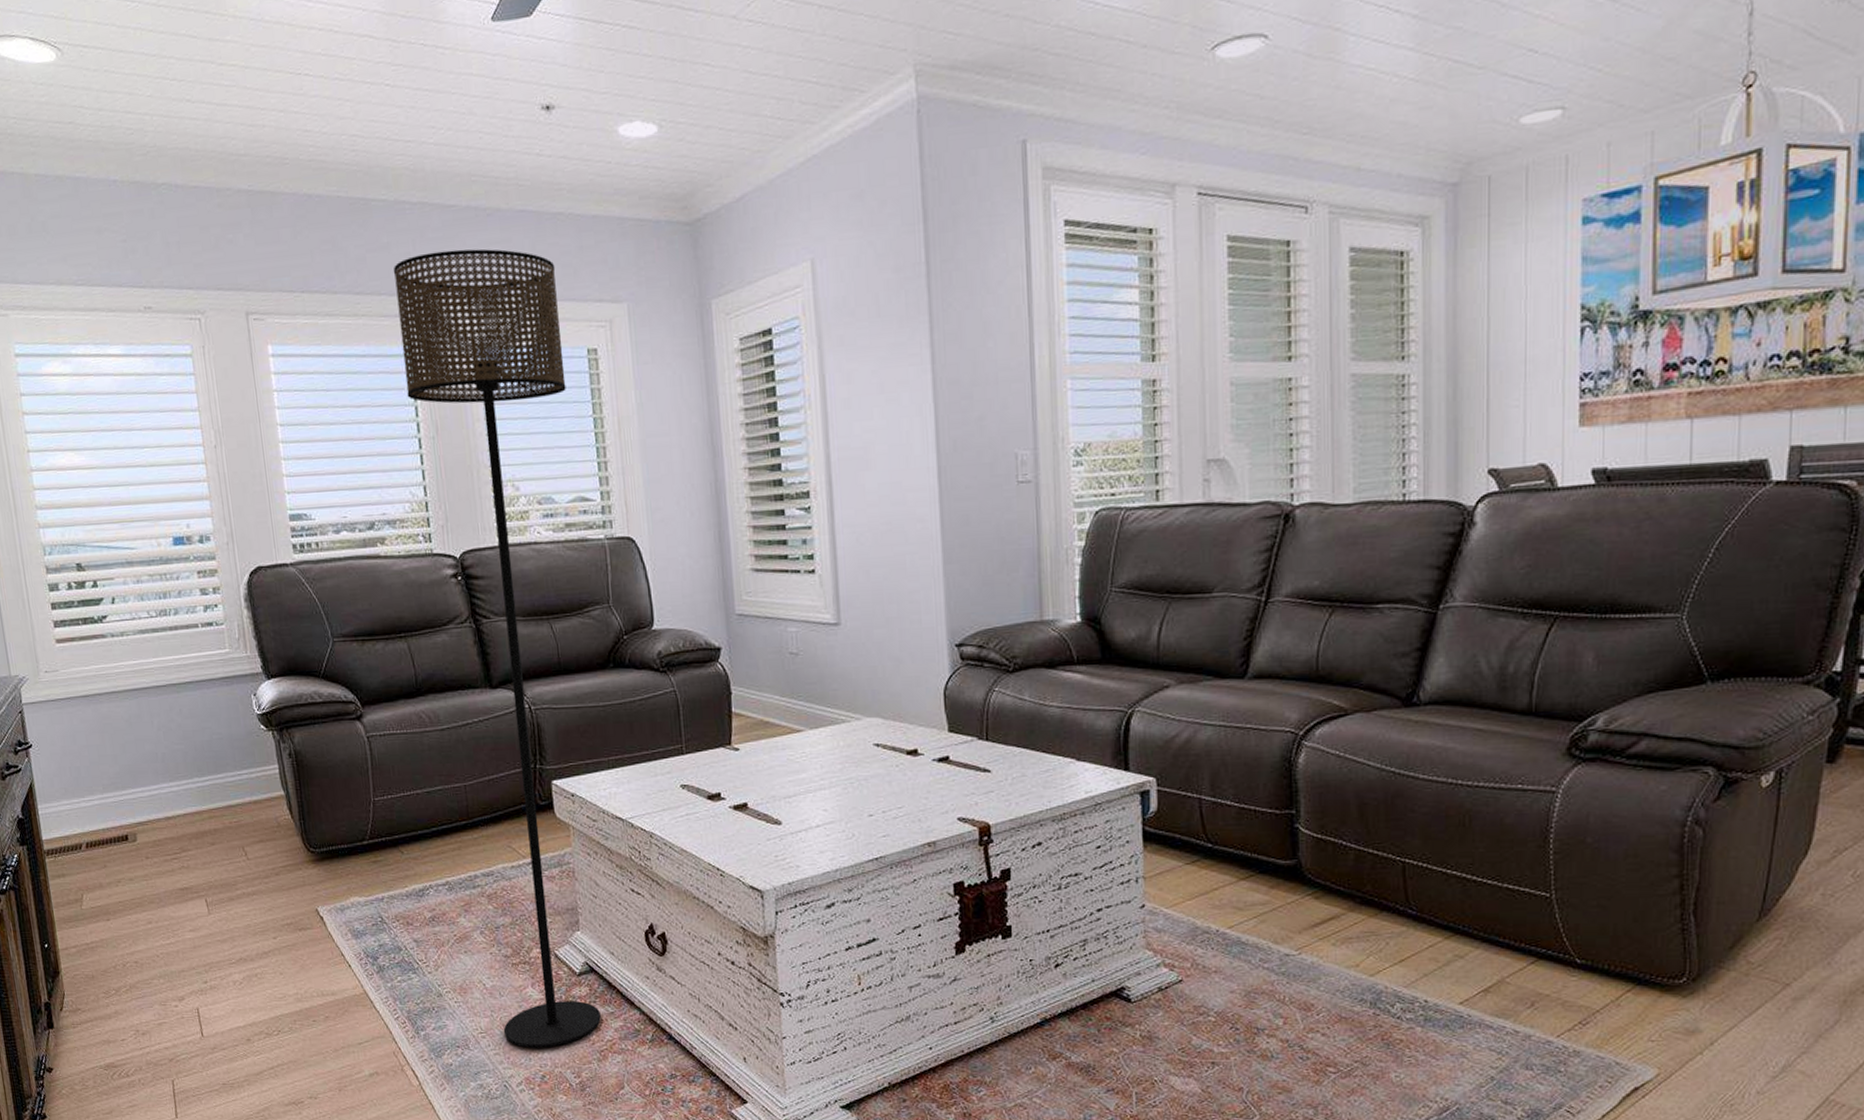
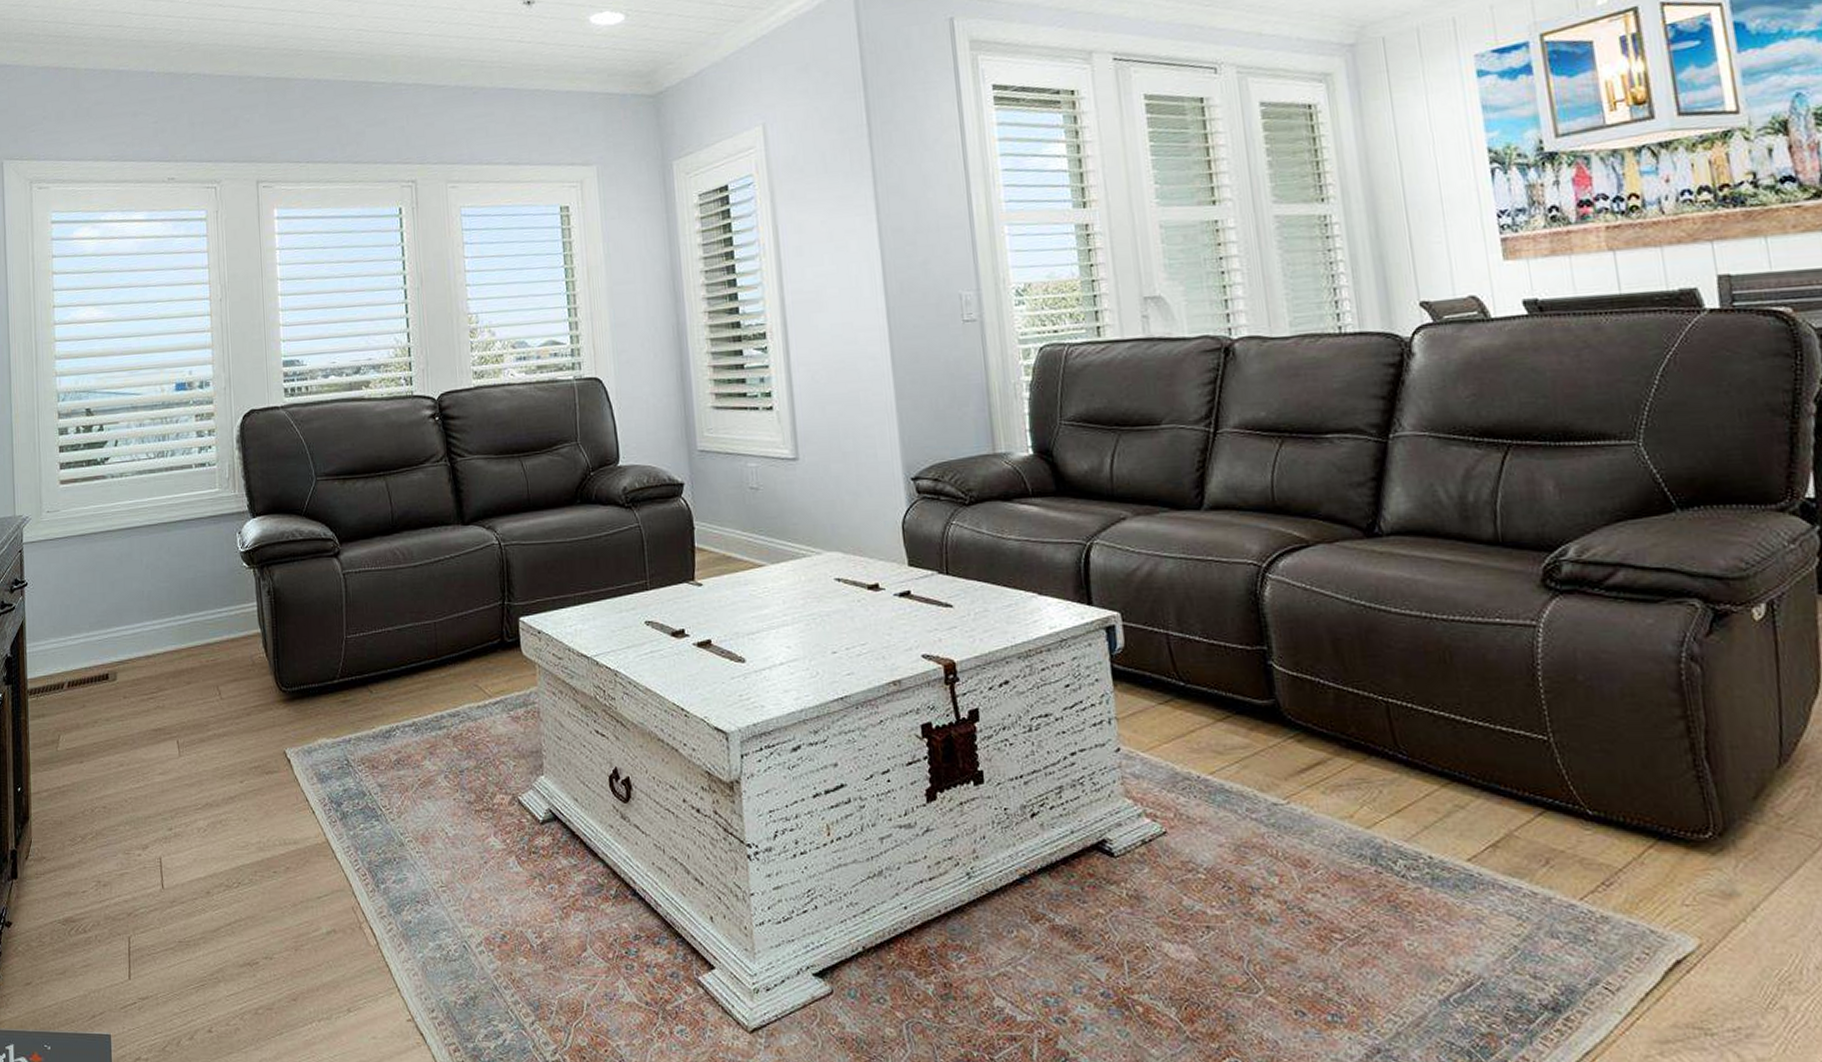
floor lamp: present [393,248,601,1048] -> none [388,122,564,904]

